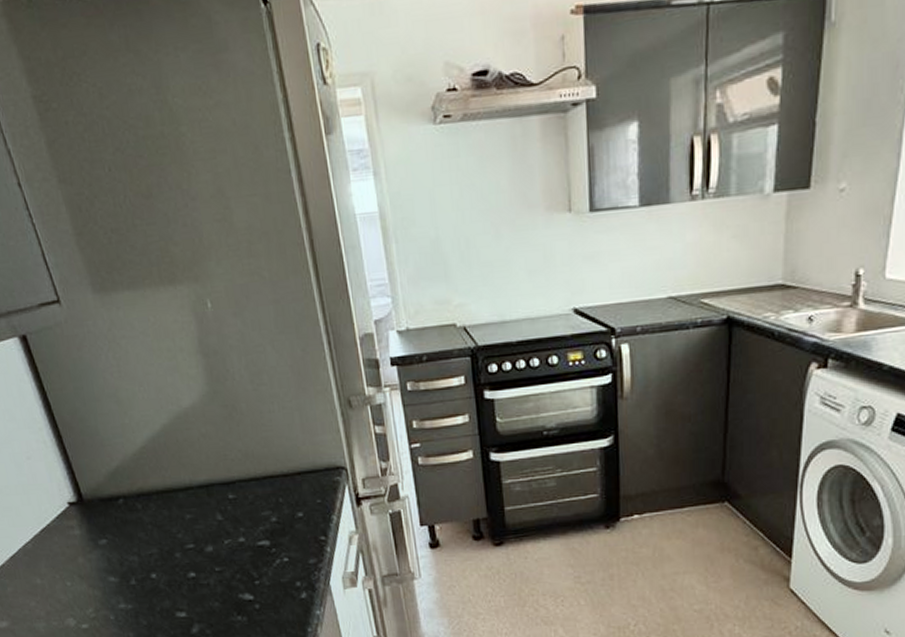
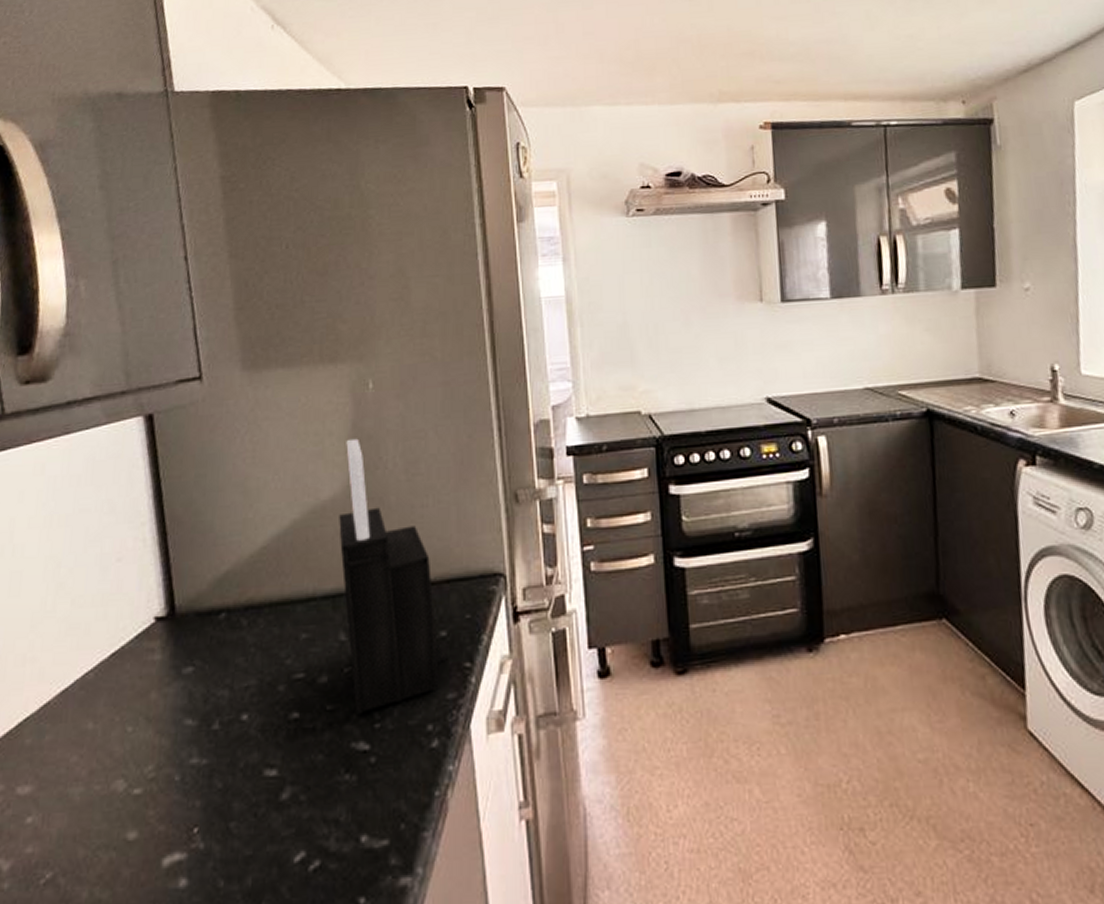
knife block: none [196,353,306,575] -> present [339,438,448,716]

